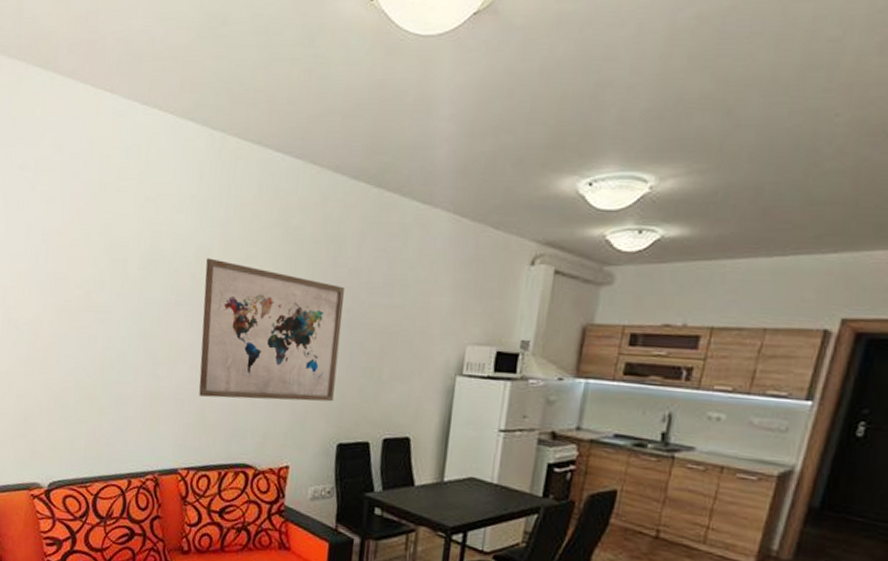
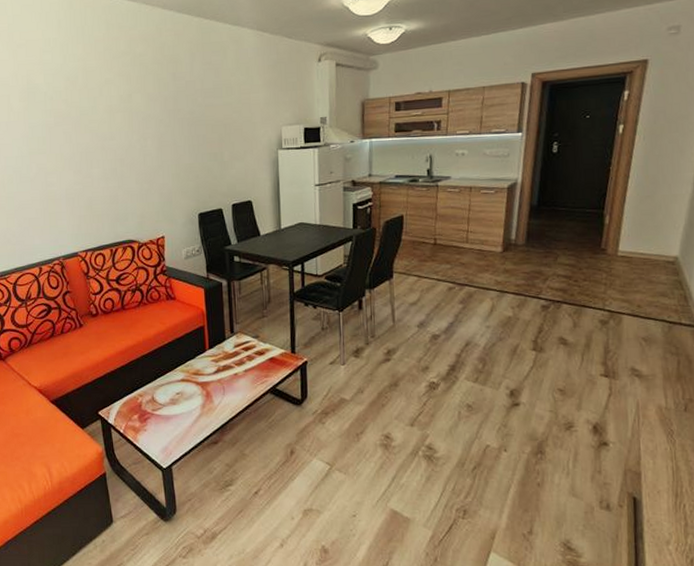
wall art: present [199,258,344,402] -> none [74,86,190,194]

